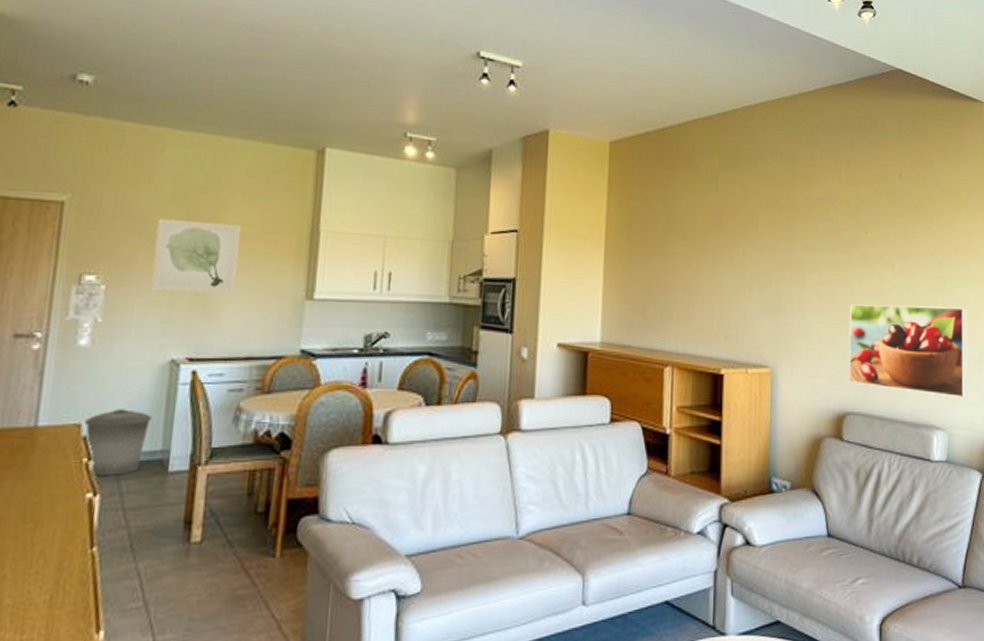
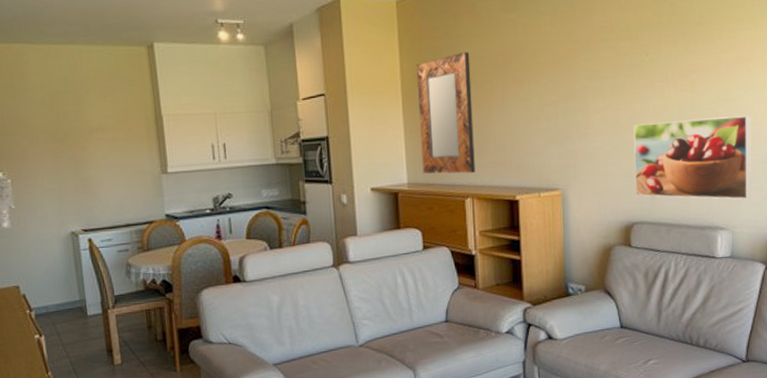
trash can: present [84,409,153,476] -> none [21,272,68,322]
wall art: present [150,218,242,294] -> none [37,118,107,180]
home mirror: none [619,205,683,338] -> present [416,52,475,174]

